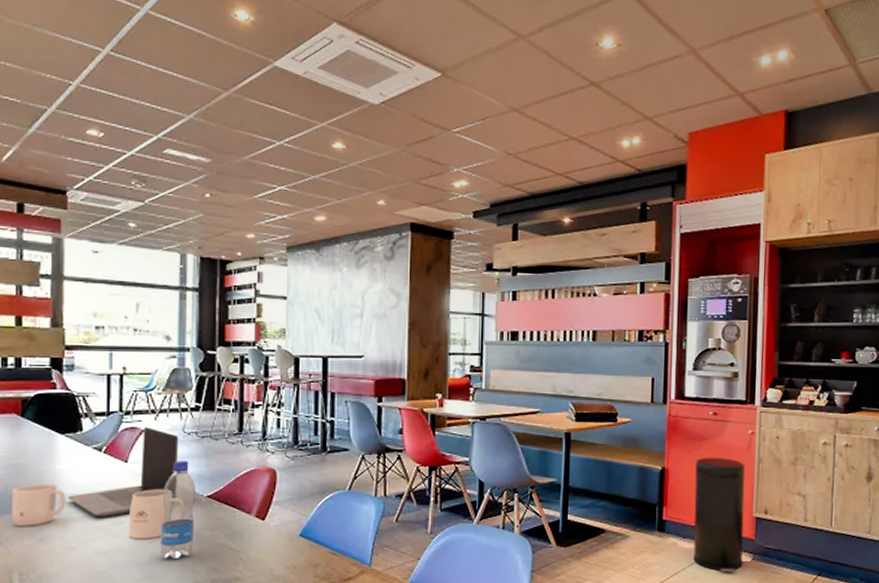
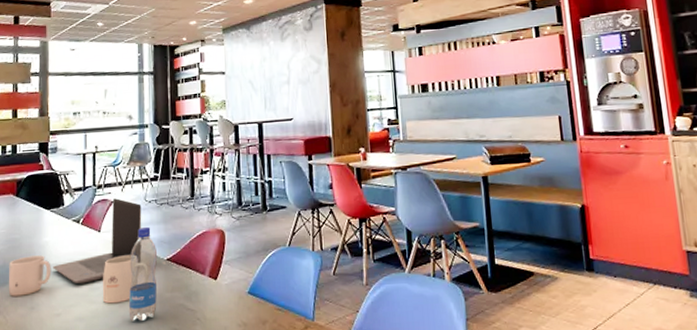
pedal bin: present [693,457,746,572] -> none [615,190,681,312]

